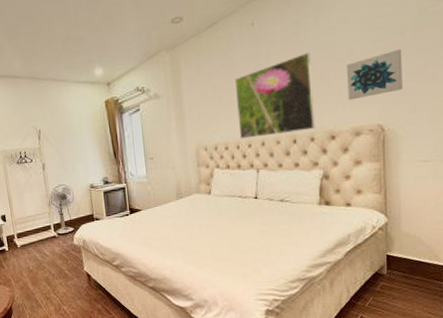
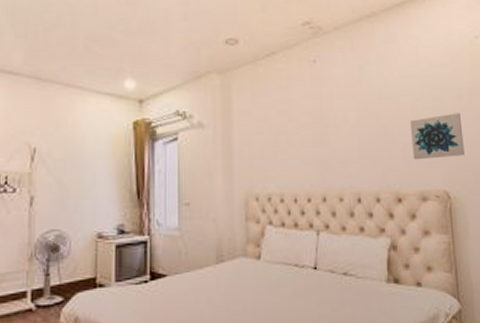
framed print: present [234,51,316,139] -> none [293,100,381,191]

